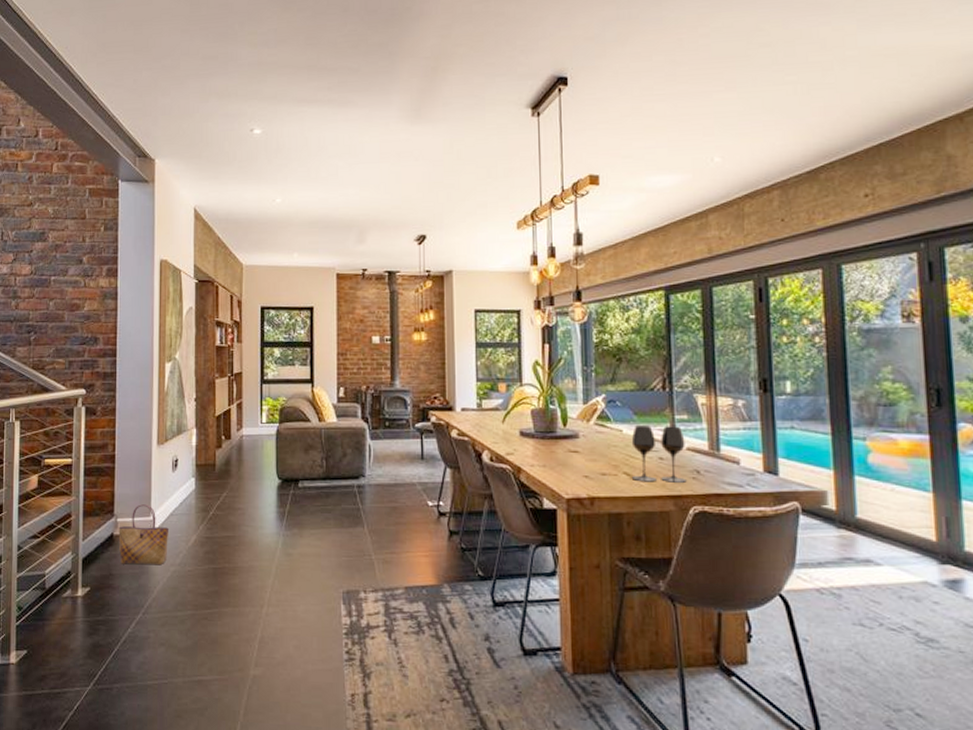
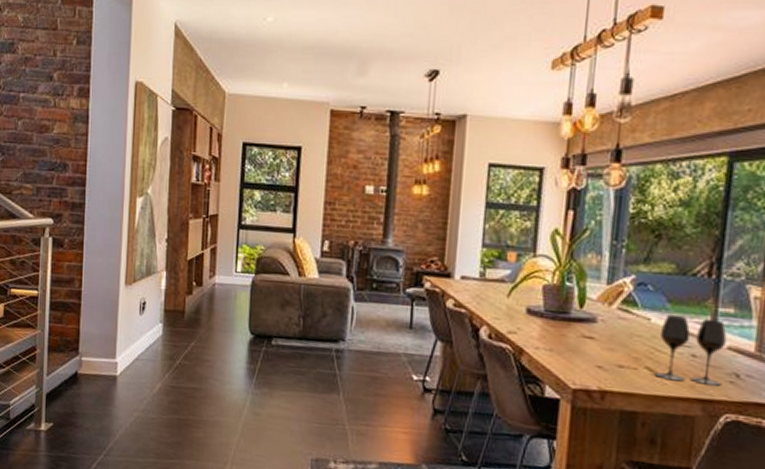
tote bag: present [118,504,170,566] -> none [82,345,134,410]

